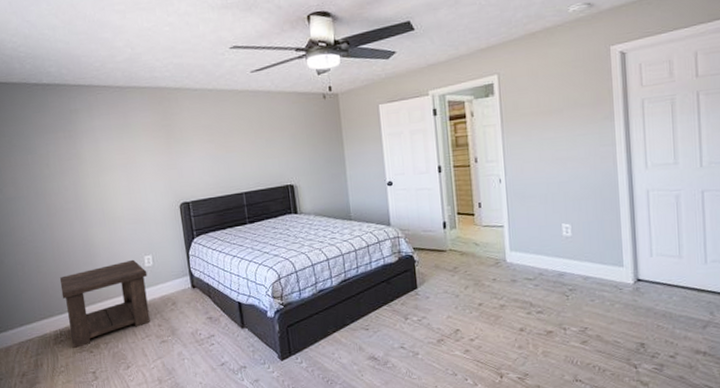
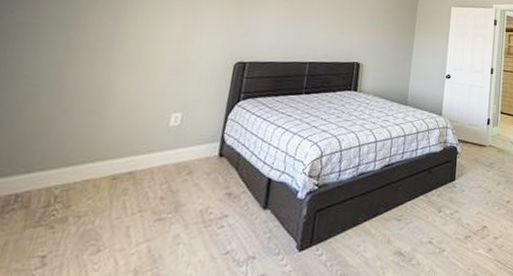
side table: present [59,259,150,349] -> none [26,115,170,222]

